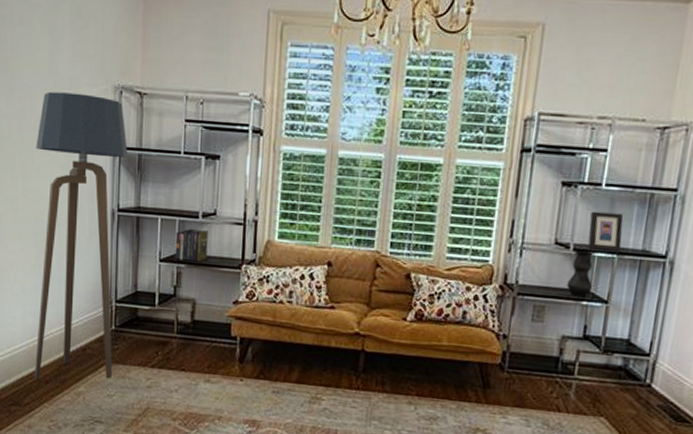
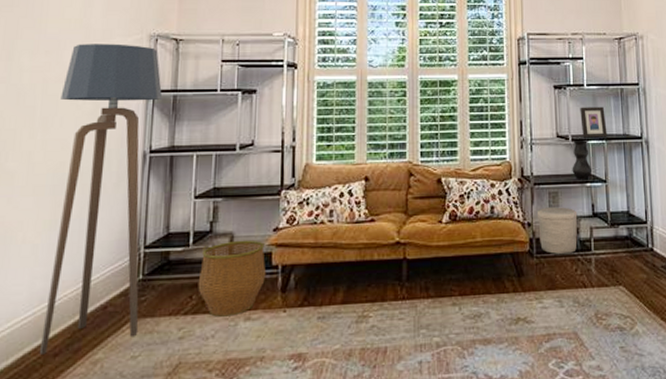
basket: none [163,307,226,376] -> present [198,240,267,317]
books: present [175,228,208,262] -> none [211,160,246,195]
woven basket: none [514,321,565,374] -> present [538,207,578,255]

